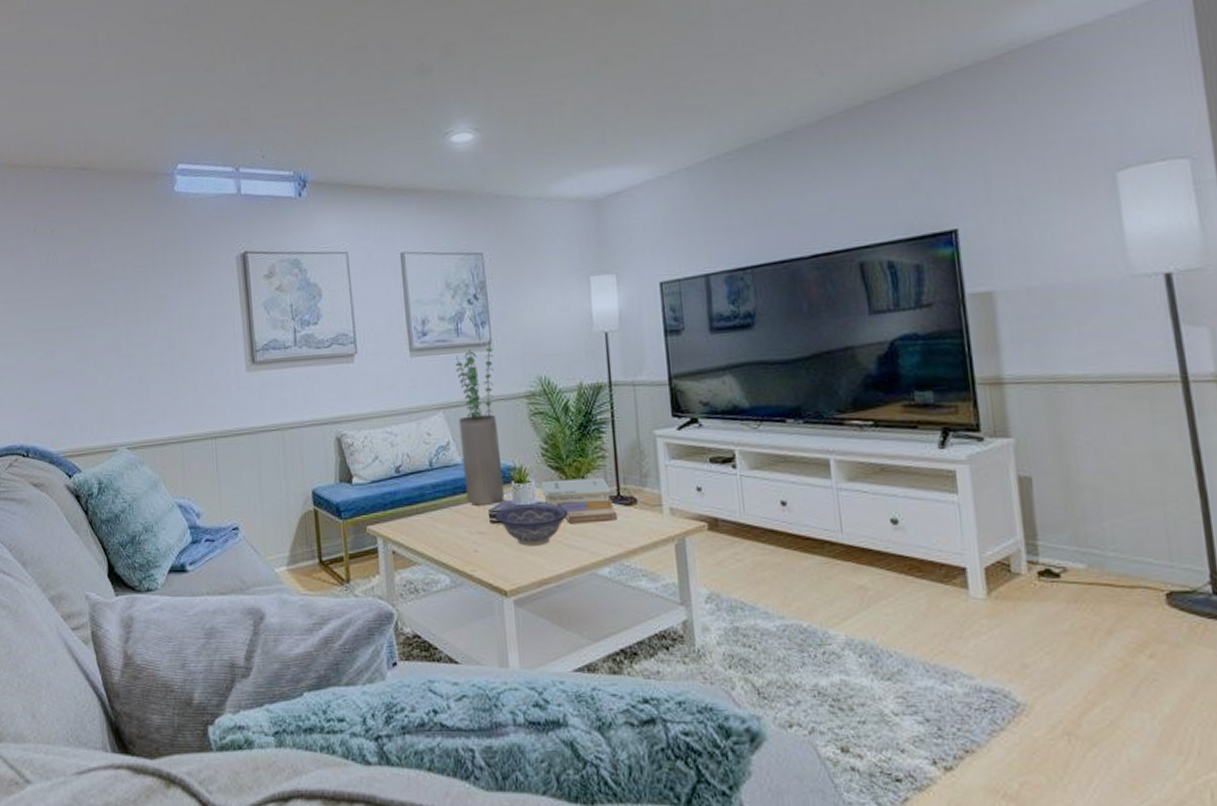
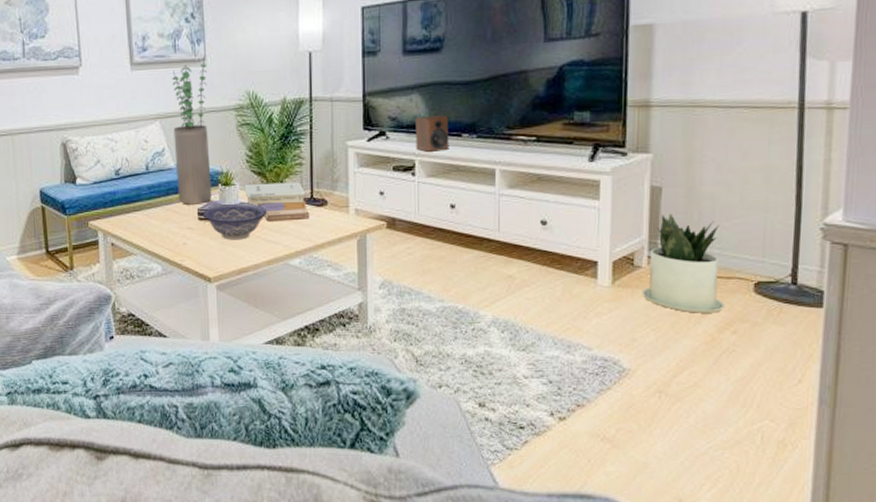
speaker: none [730,398,773,441] -> present [415,115,449,152]
planter: none [1026,508,1134,632] -> present [642,213,725,313]

